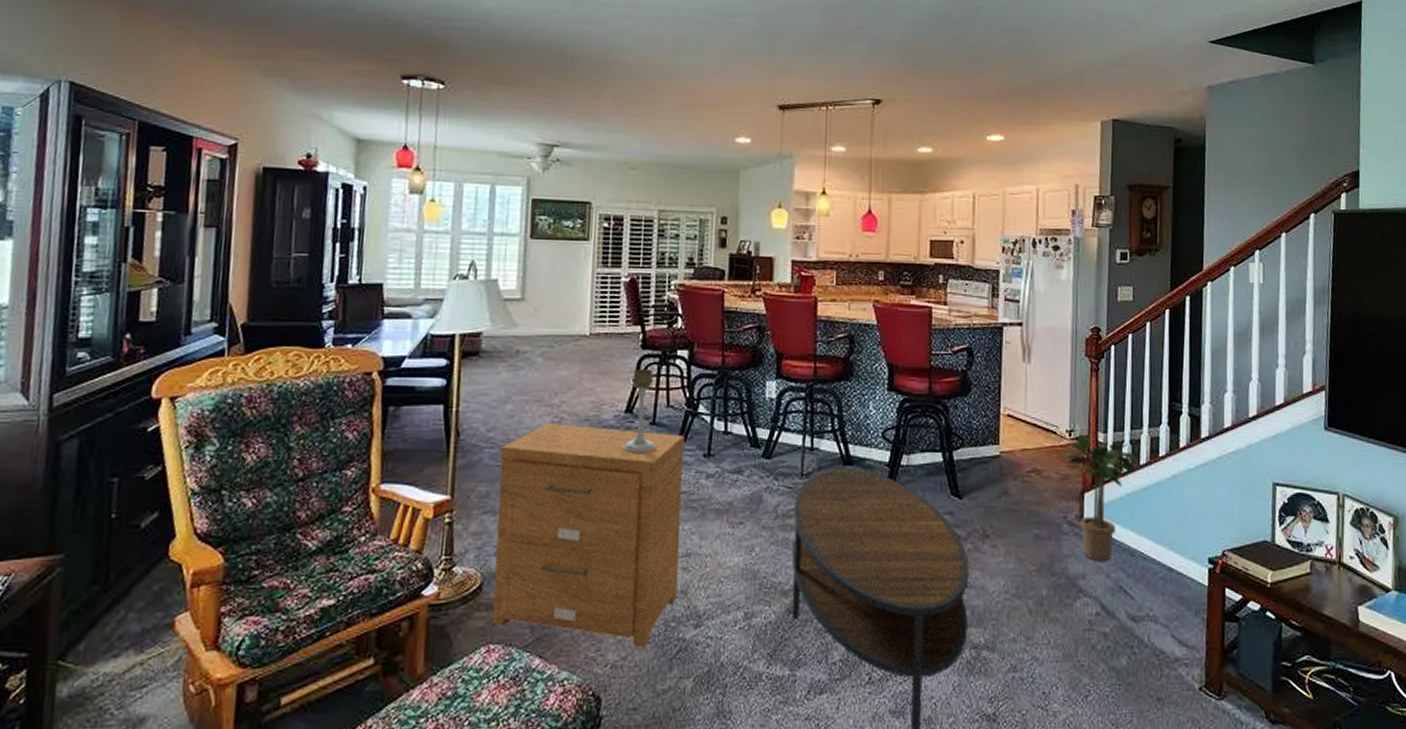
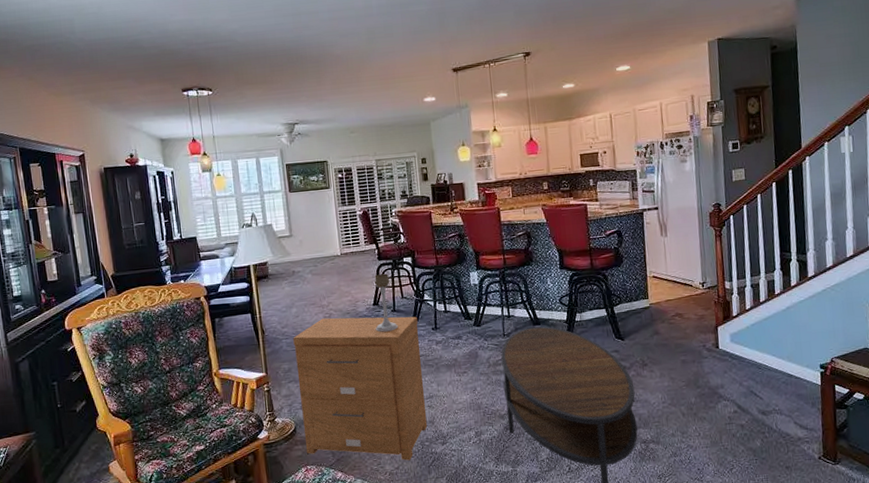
potted plant: present [1061,433,1140,562] -> none [697,284,760,375]

